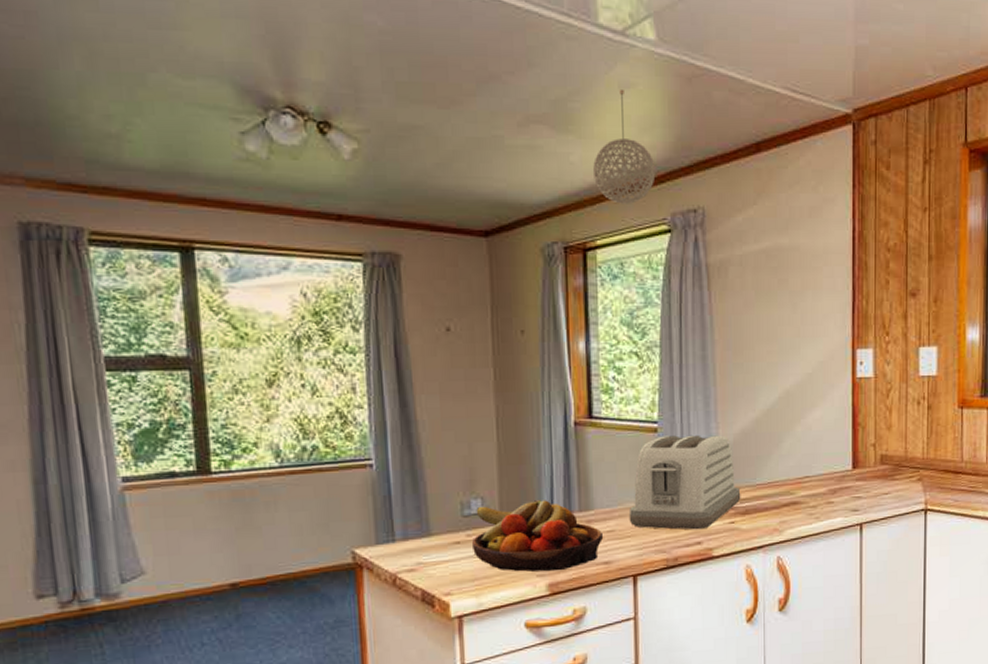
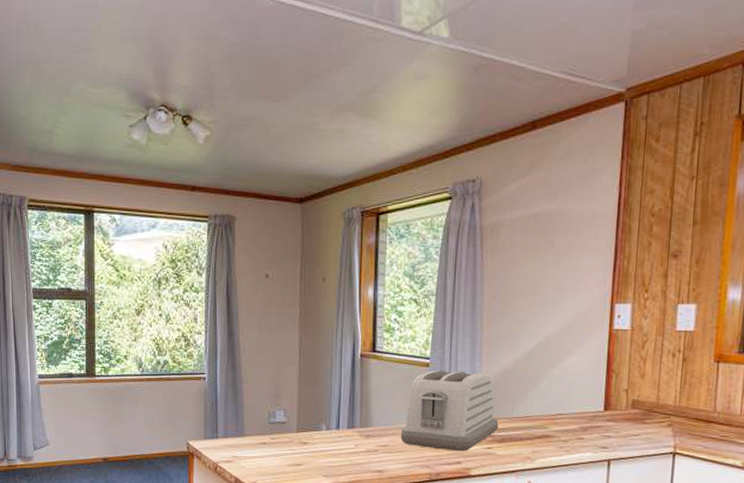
fruit bowl: present [471,500,604,572] -> none [274,415,379,474]
pendant light: present [592,88,656,204] -> none [388,79,442,176]

